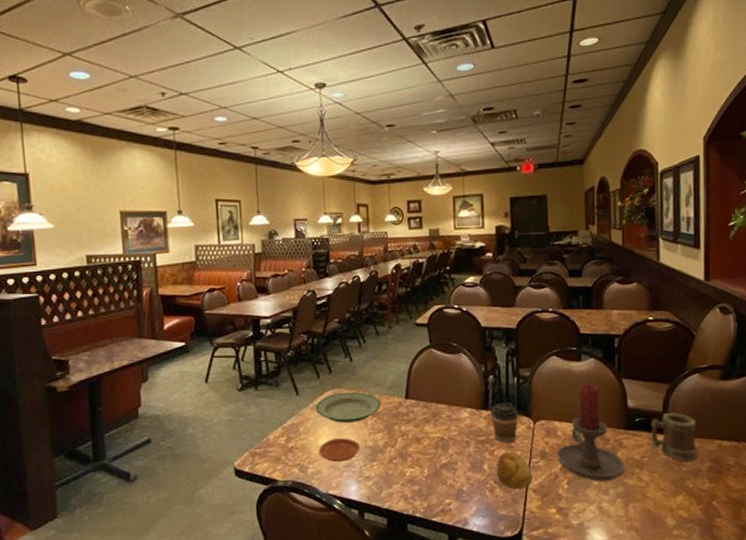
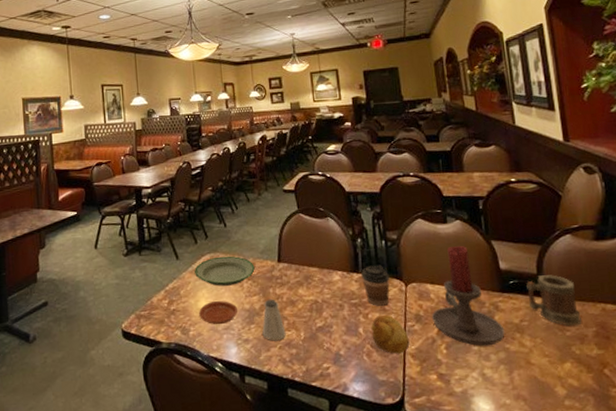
saltshaker: none [385,436,409,478] -> present [262,299,286,341]

